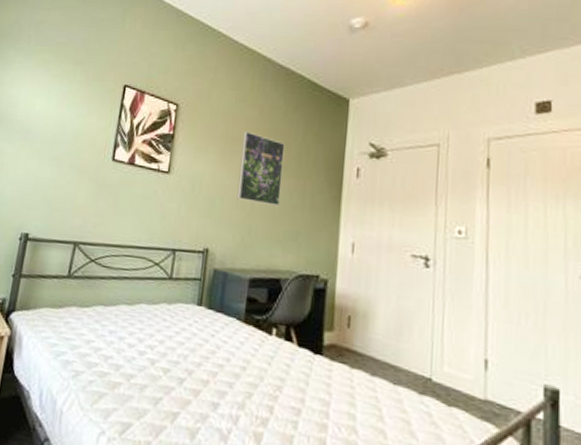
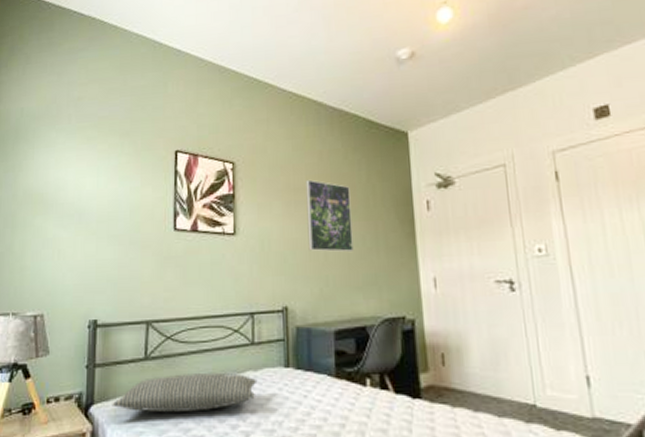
pillow: none [31,295,170,334] -> present [112,373,258,413]

